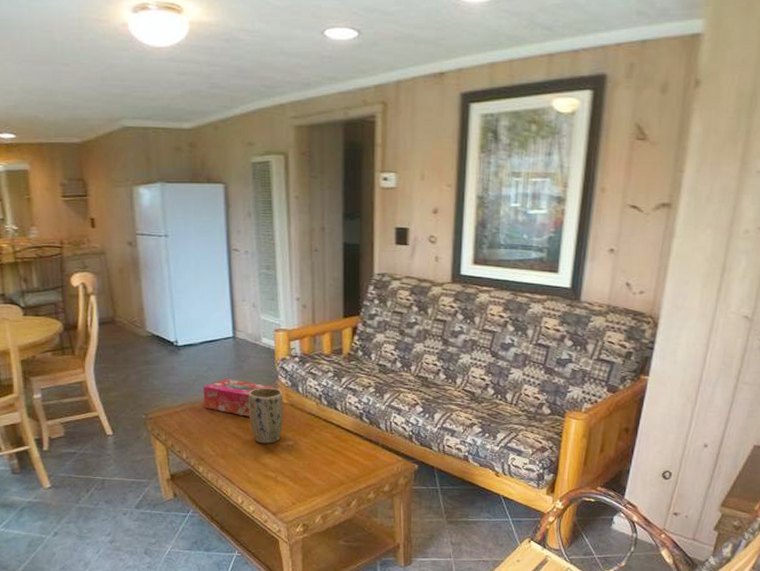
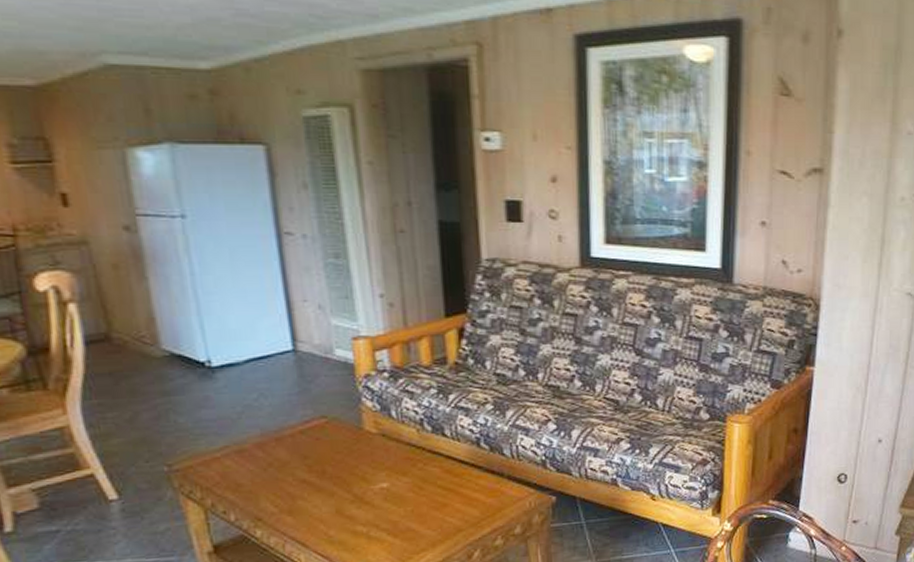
tissue box: present [203,379,276,417] -> none [254,407,359,456]
plant pot: present [248,387,284,444] -> none [320,414,374,490]

